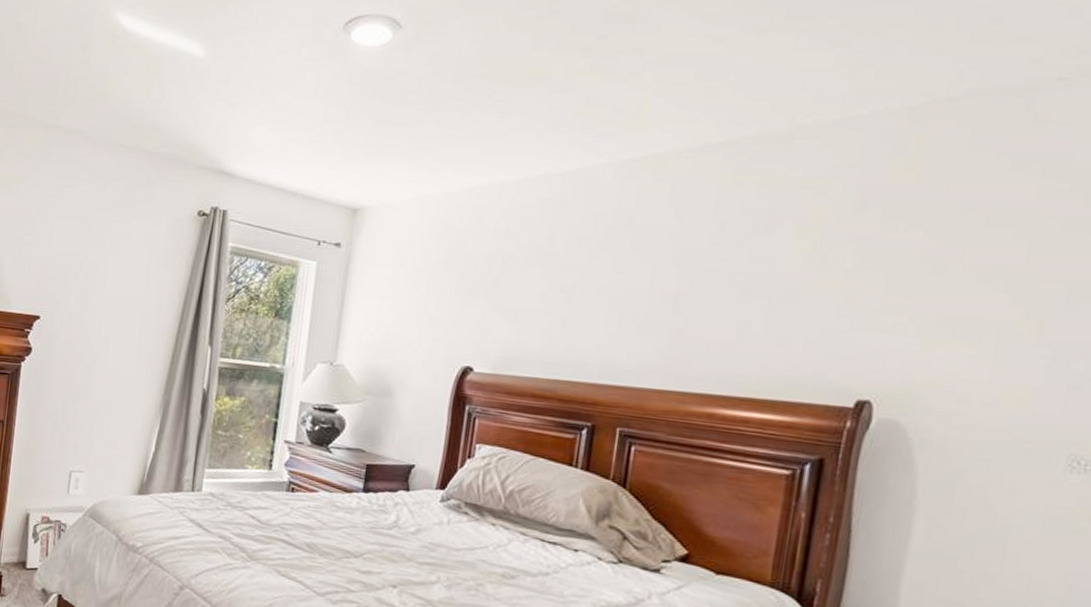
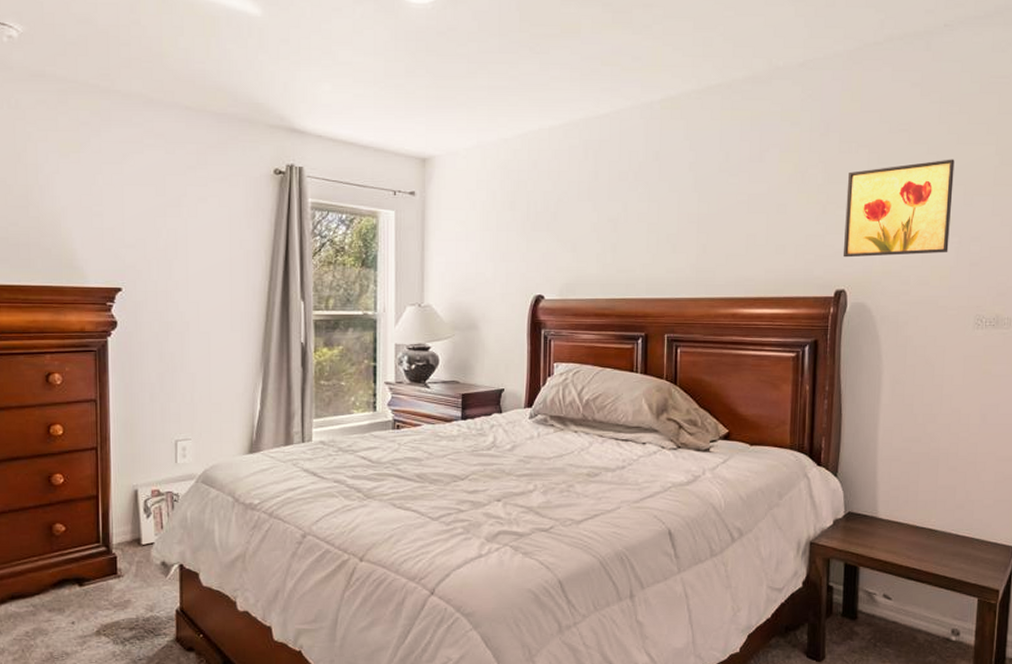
wall art: none [871,249,1057,369] -> present [842,159,955,258]

